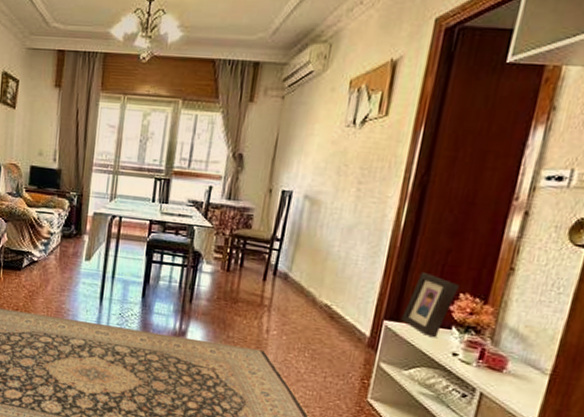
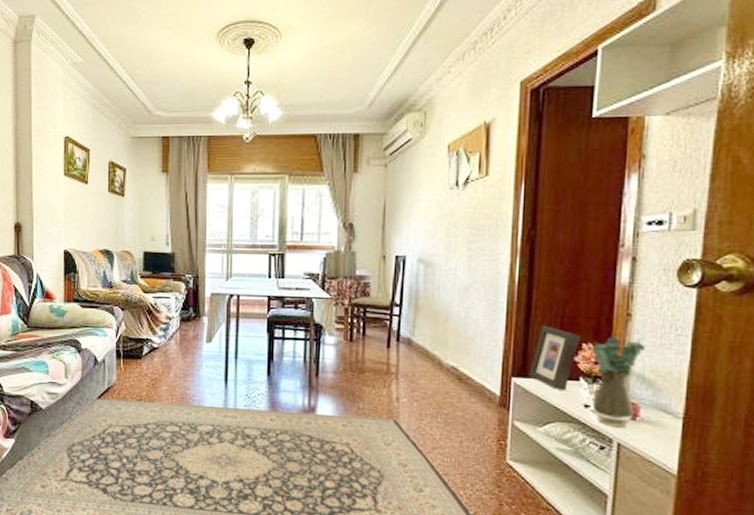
books: none [208,178,244,209] -> present [324,248,357,278]
vase: none [460,286,523,379] -> present [592,333,645,428]

